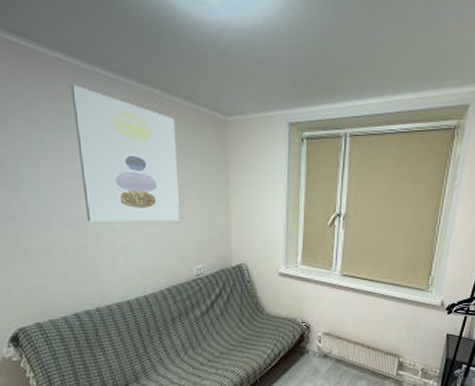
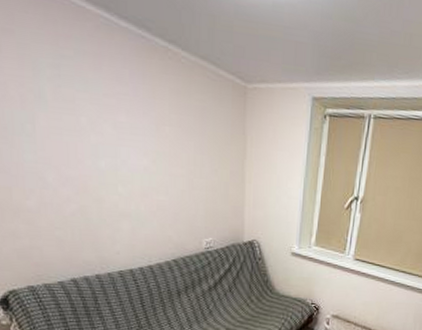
wall art: present [71,85,179,222] -> none [74,28,191,190]

